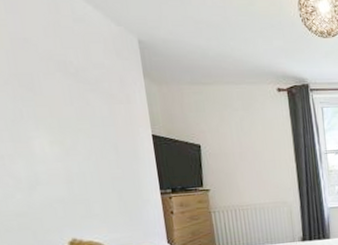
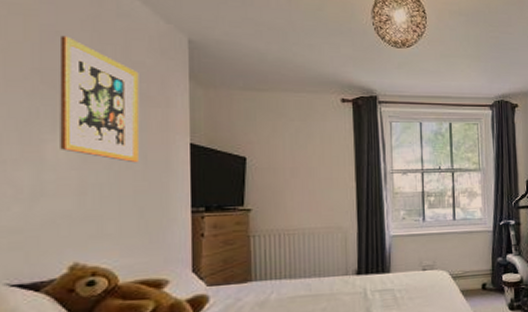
wall art: none [29,42,111,154] -> present [59,35,140,163]

